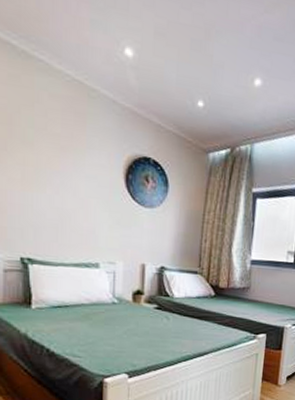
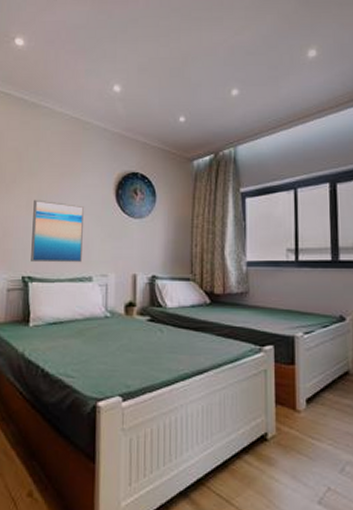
wall art: none [30,173,91,249] -> present [31,199,85,263]

